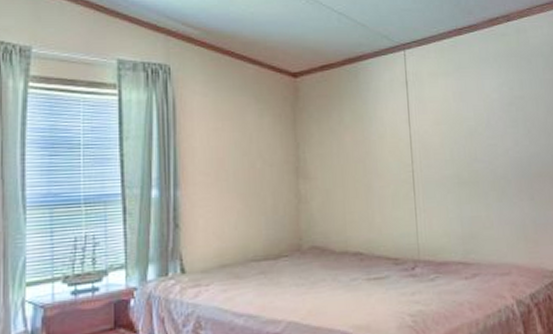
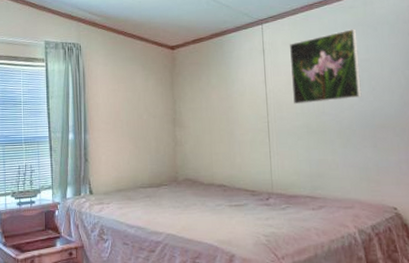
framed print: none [435,60,517,150] -> present [289,29,362,105]

